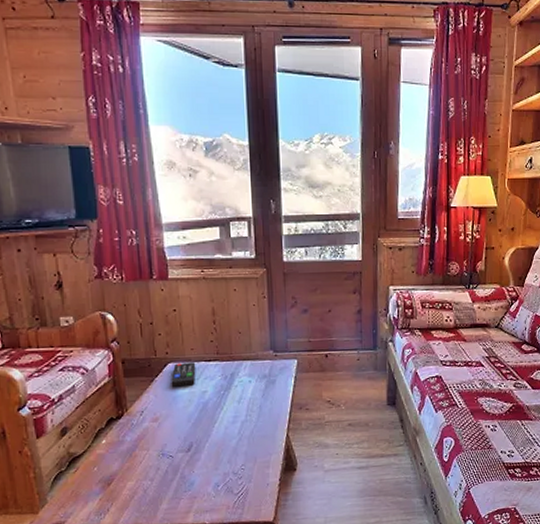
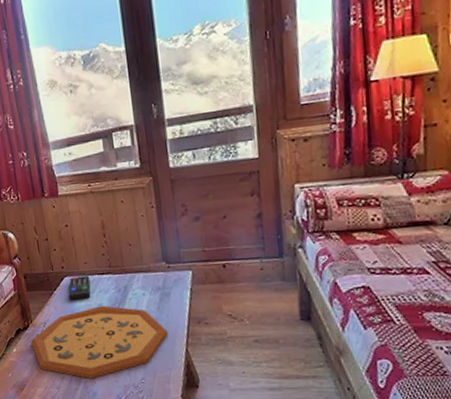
decorative tray: none [124,393,271,468] -> present [30,305,168,378]

